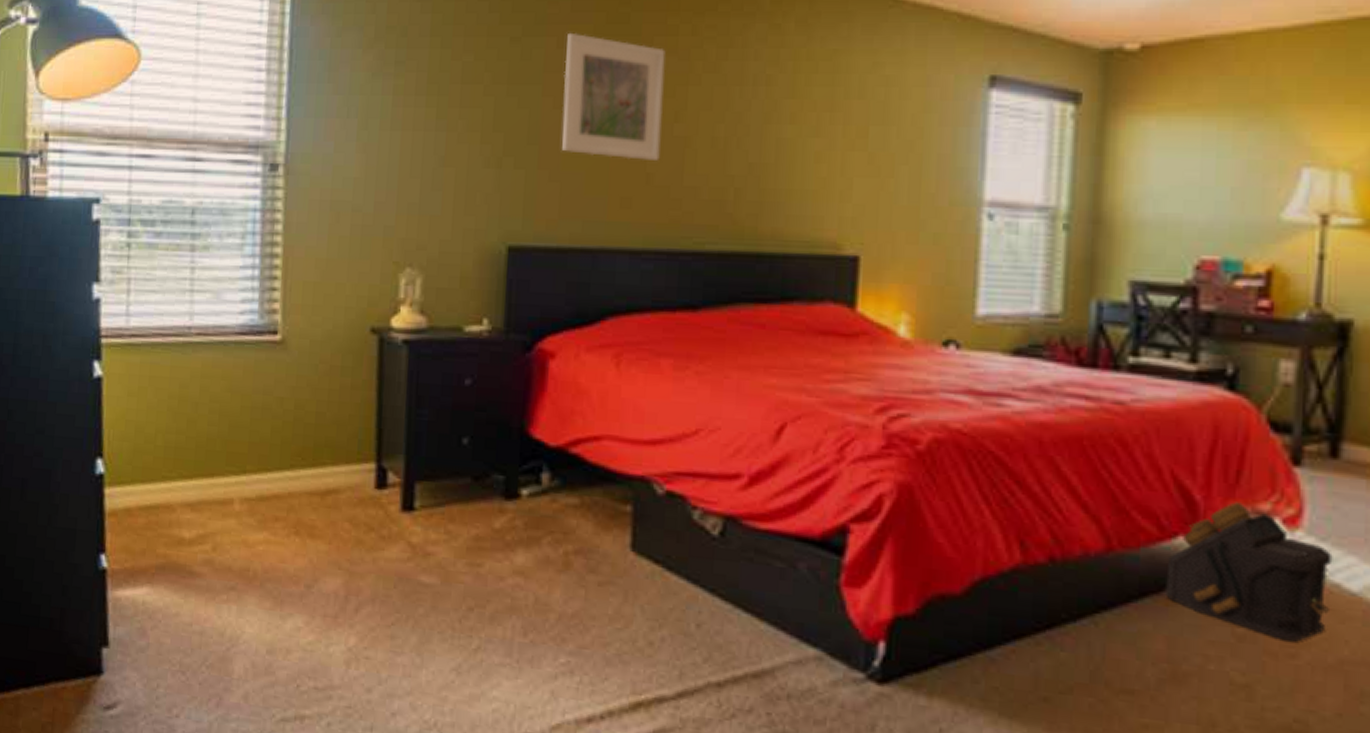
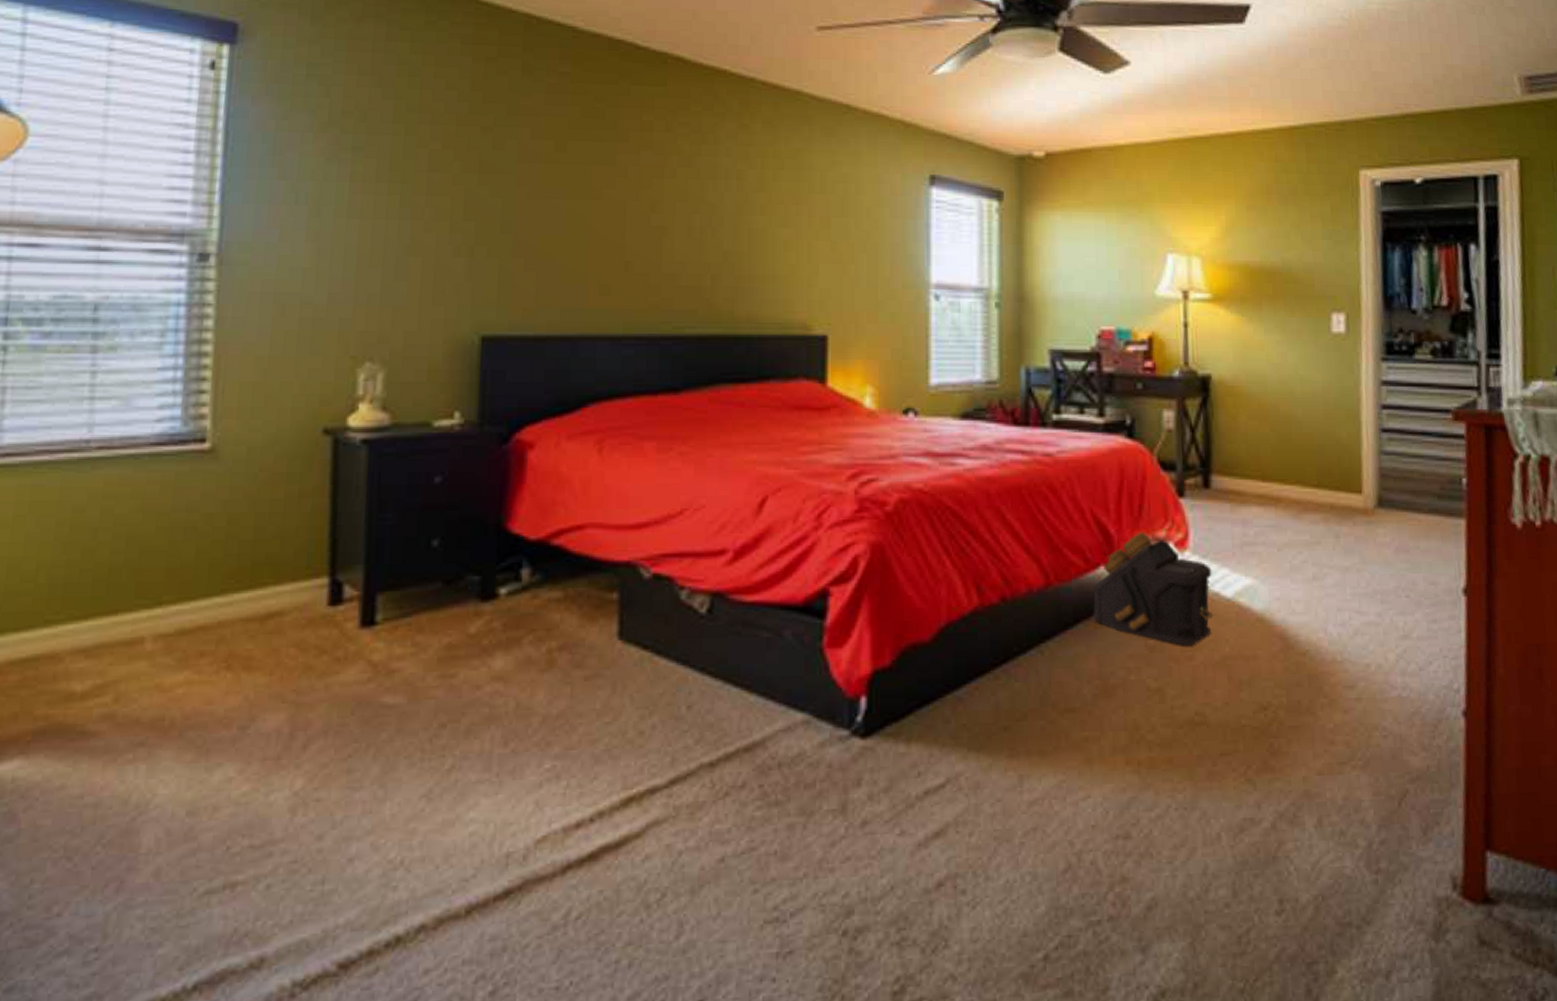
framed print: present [561,32,666,160] -> none [537,124,641,249]

